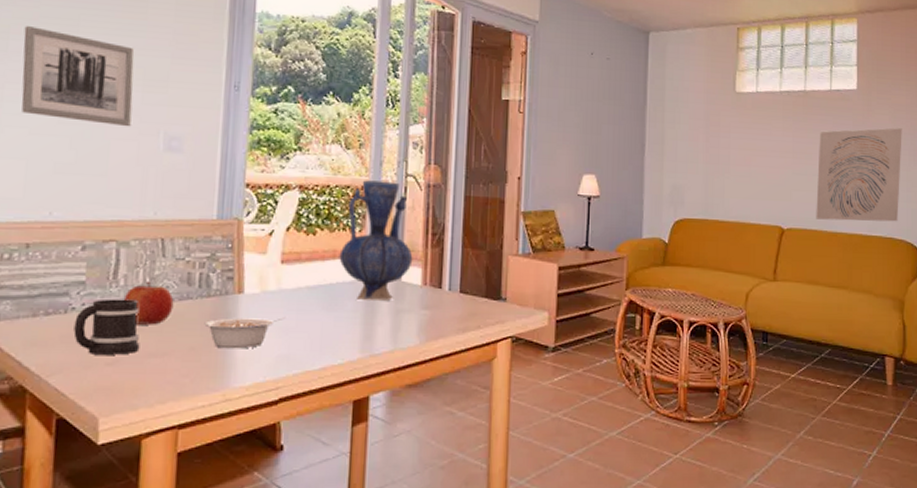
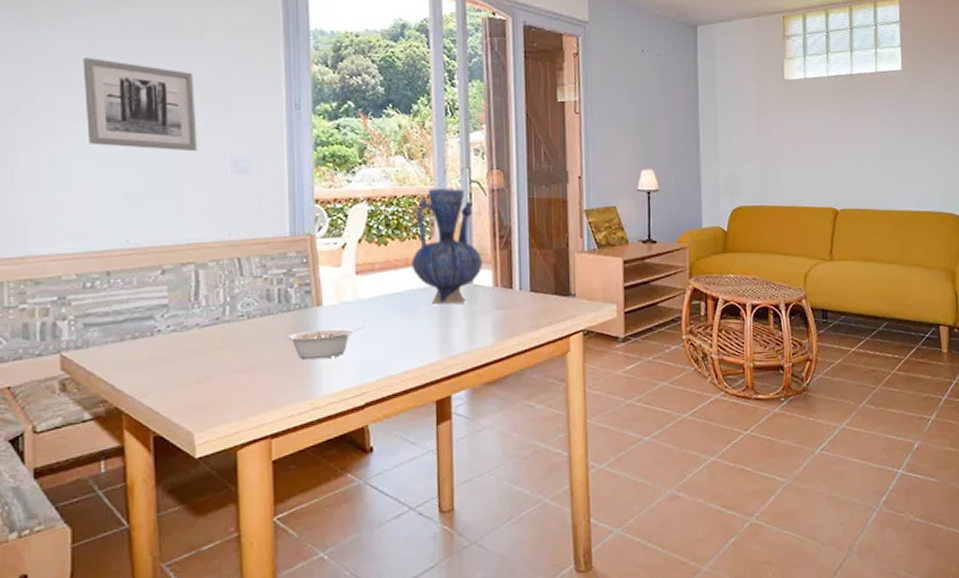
mug: present [73,298,140,355] -> none [161,318,227,374]
fruit: present [123,281,174,325] -> none [206,299,256,342]
wall art: present [816,128,902,222] -> none [867,105,948,199]

